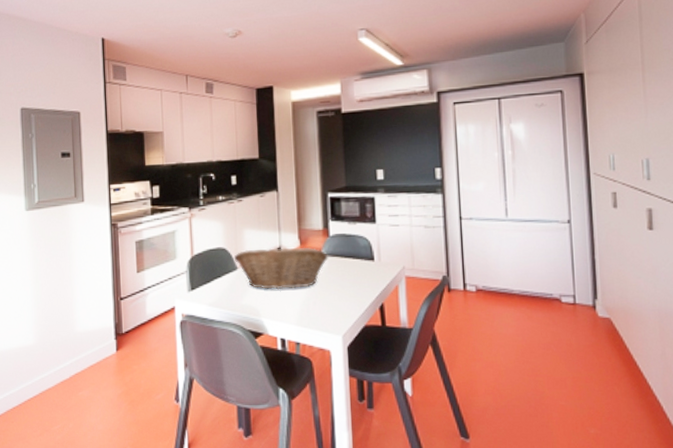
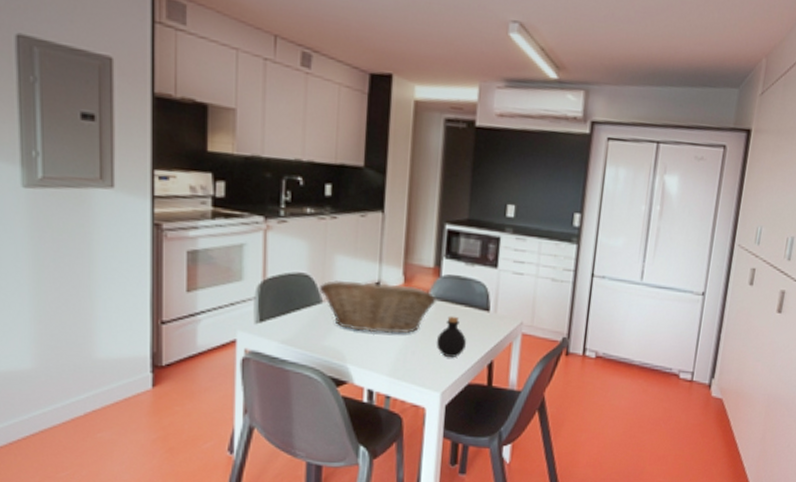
bottle: none [332,268,359,304] -> present [436,316,467,357]

